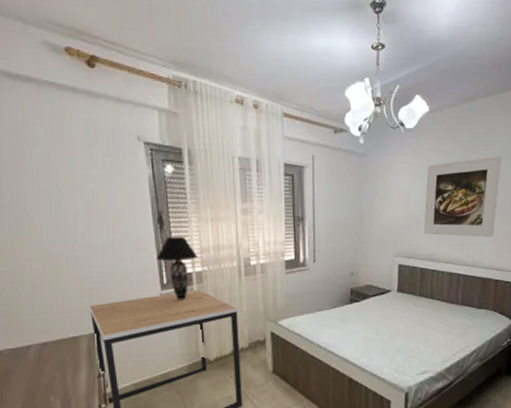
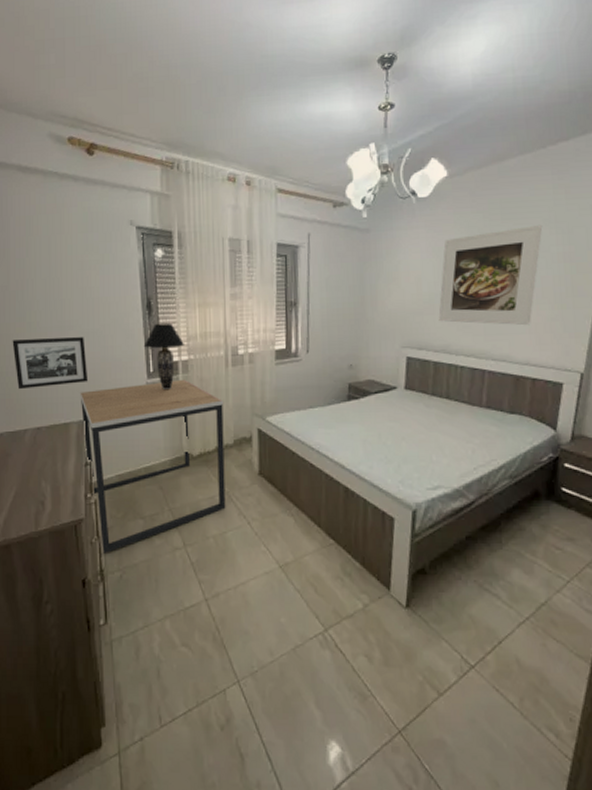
picture frame: none [9,251,99,306] -> present [12,337,89,390]

